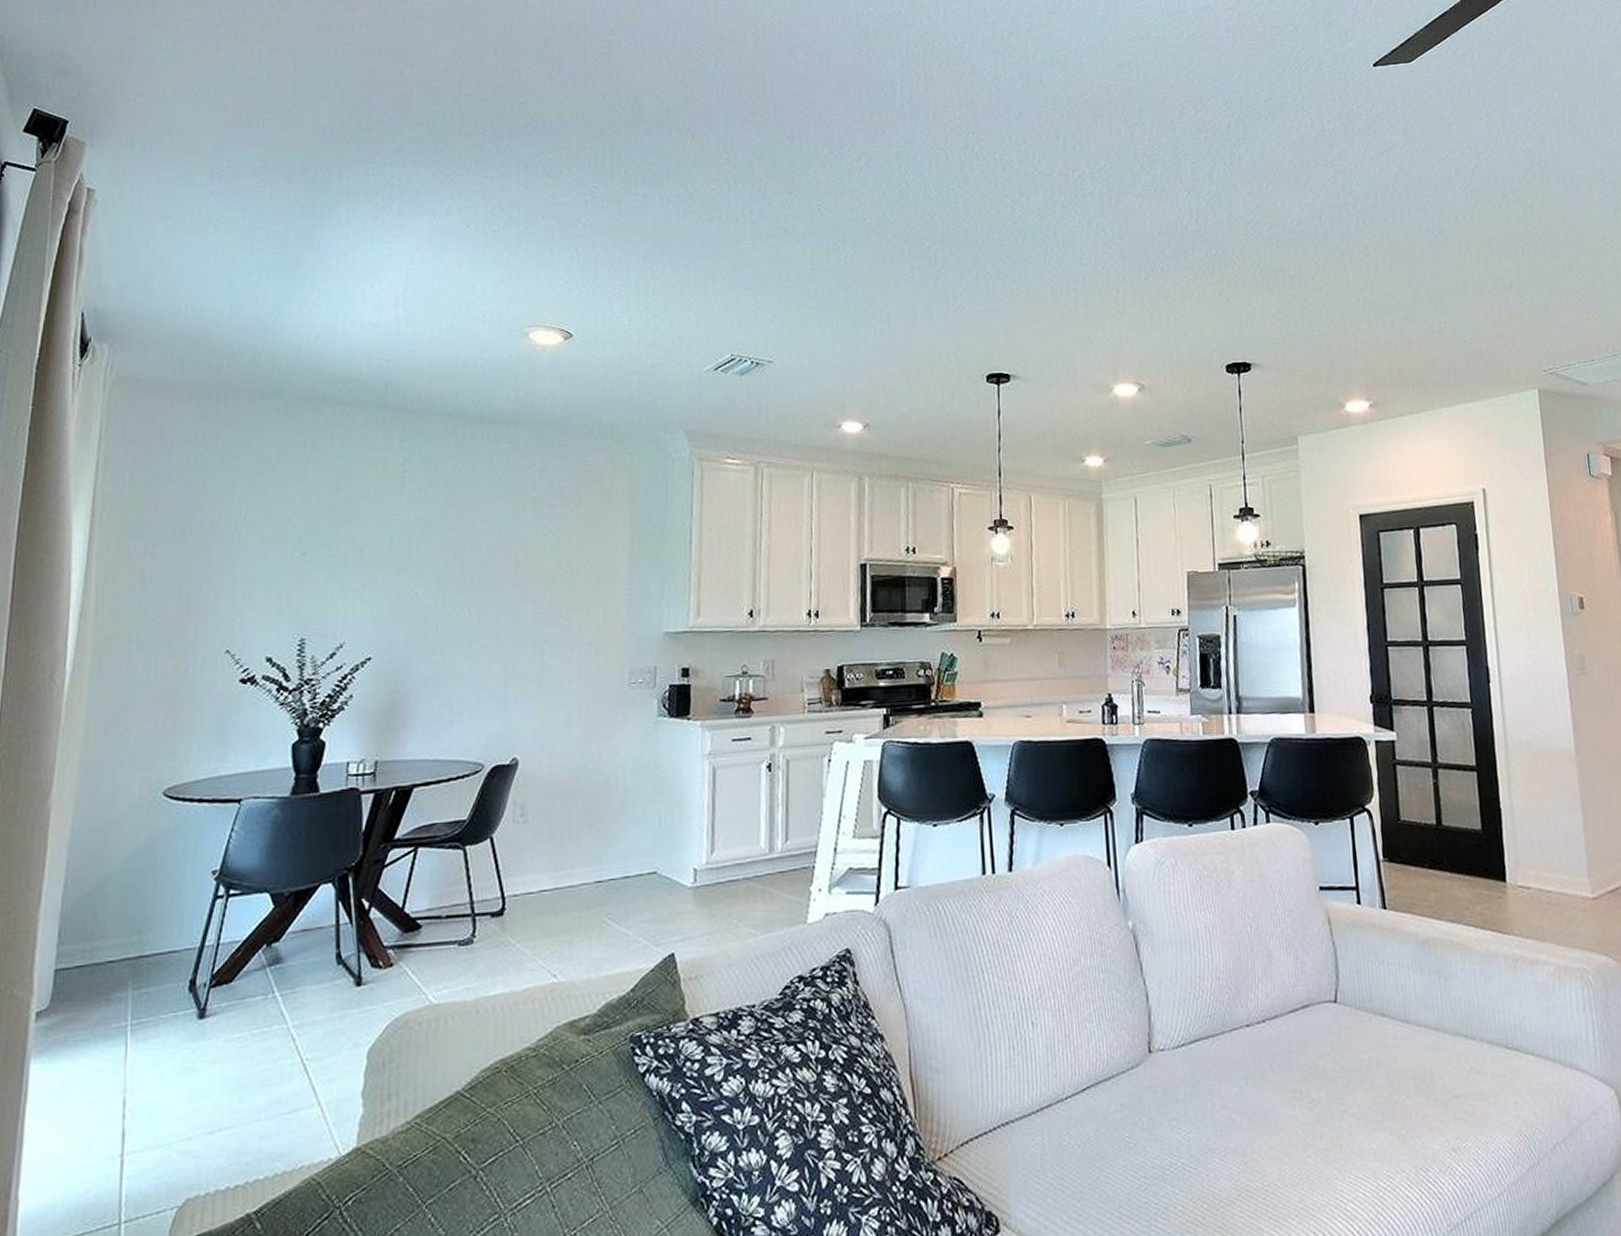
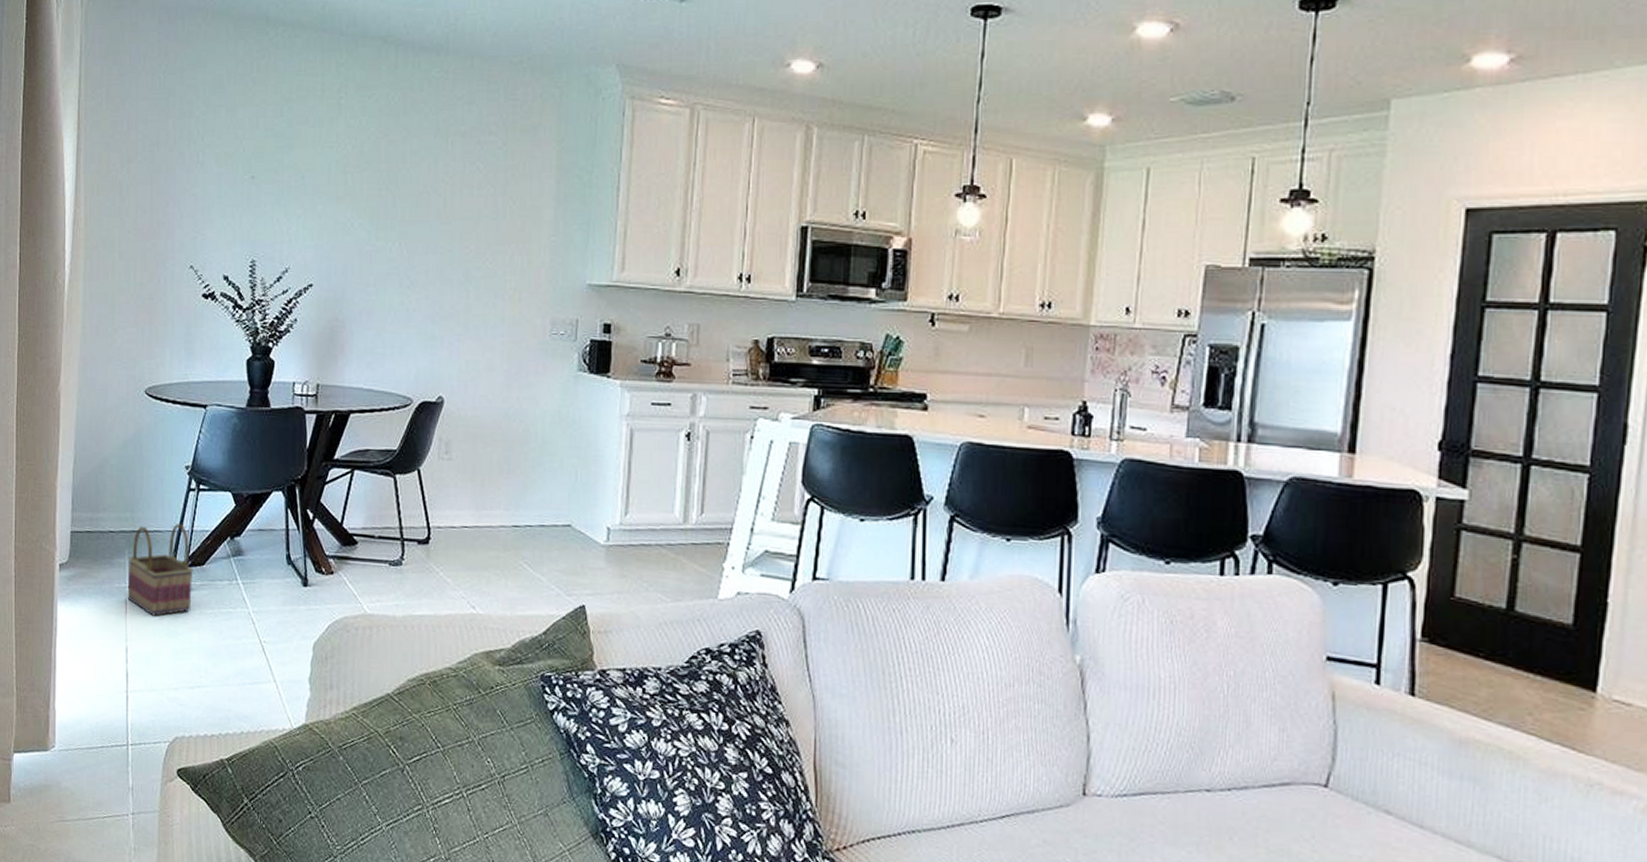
basket: none [128,938,218,1054] -> present [127,523,194,616]

